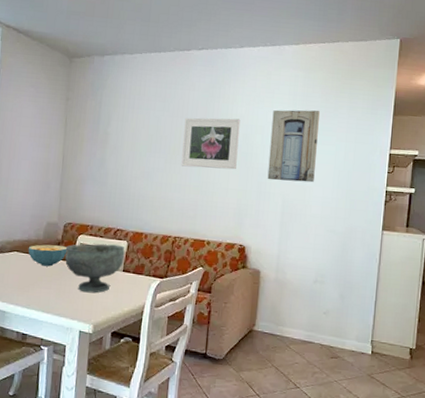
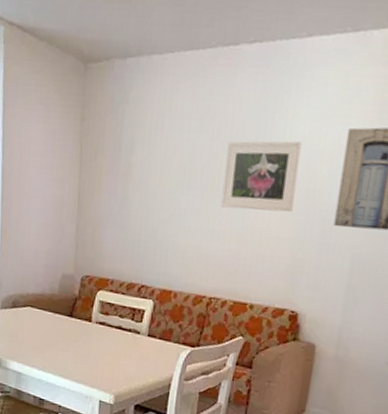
cereal bowl: present [28,244,68,267] -> none [42,300,86,326]
decorative bowl: present [65,243,125,293] -> none [83,301,151,360]

